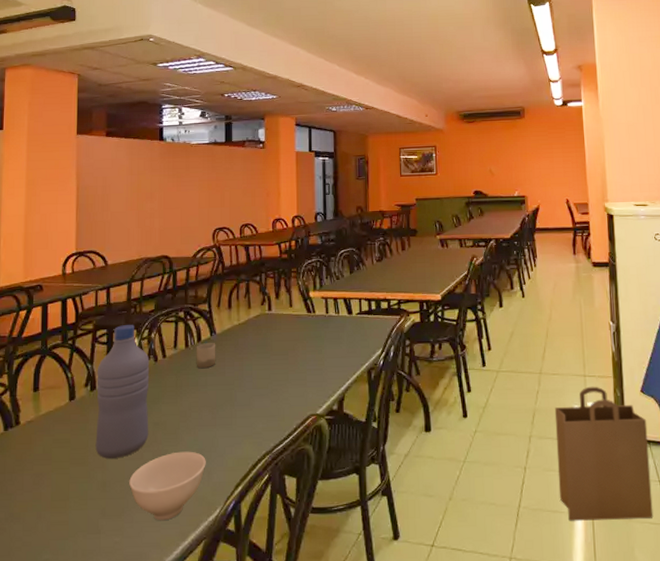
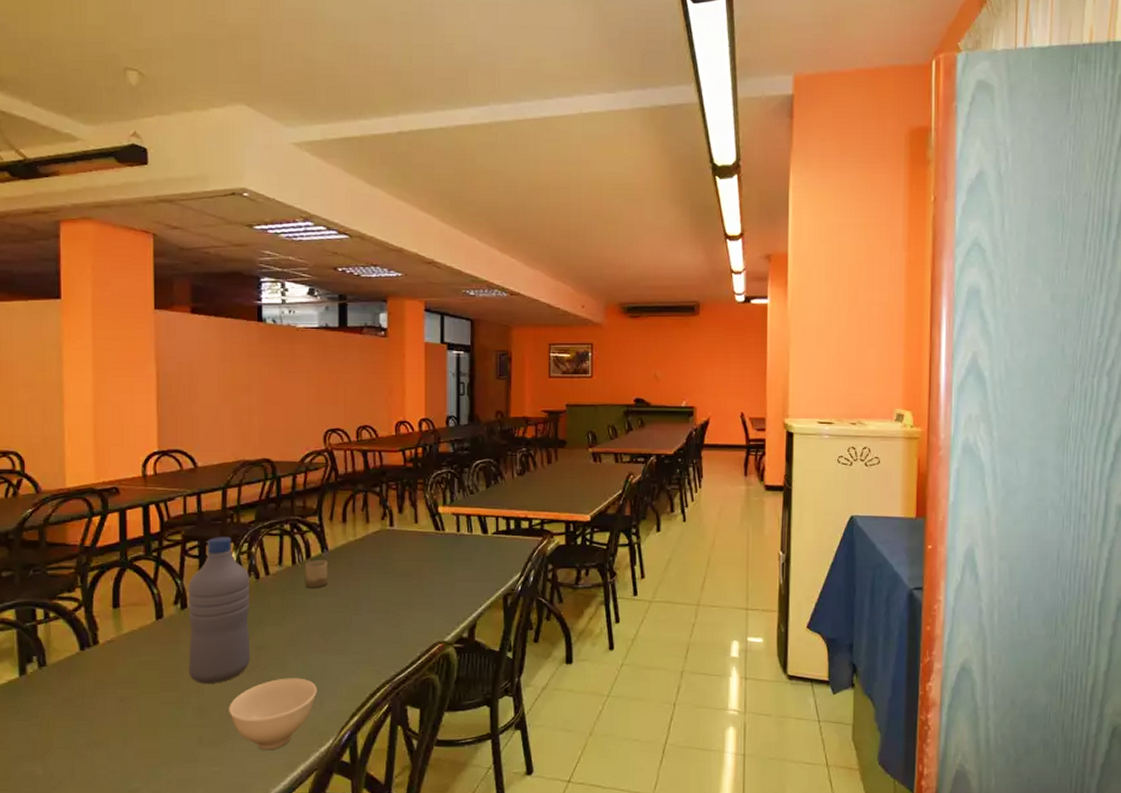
shopping bag: present [554,386,654,521] -> none [709,620,811,759]

